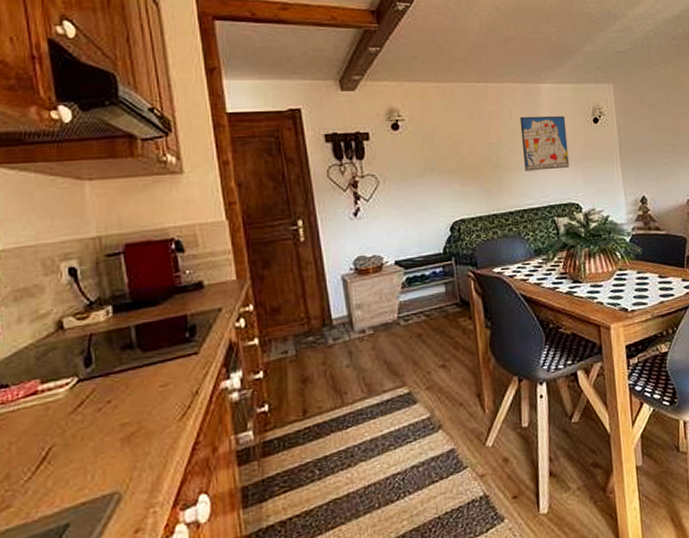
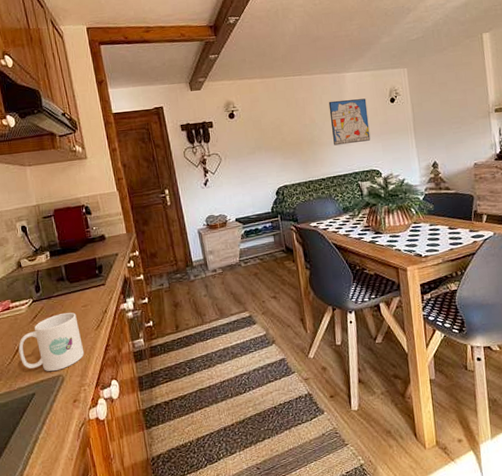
mug: none [47,395,159,488] -> present [18,312,85,372]

